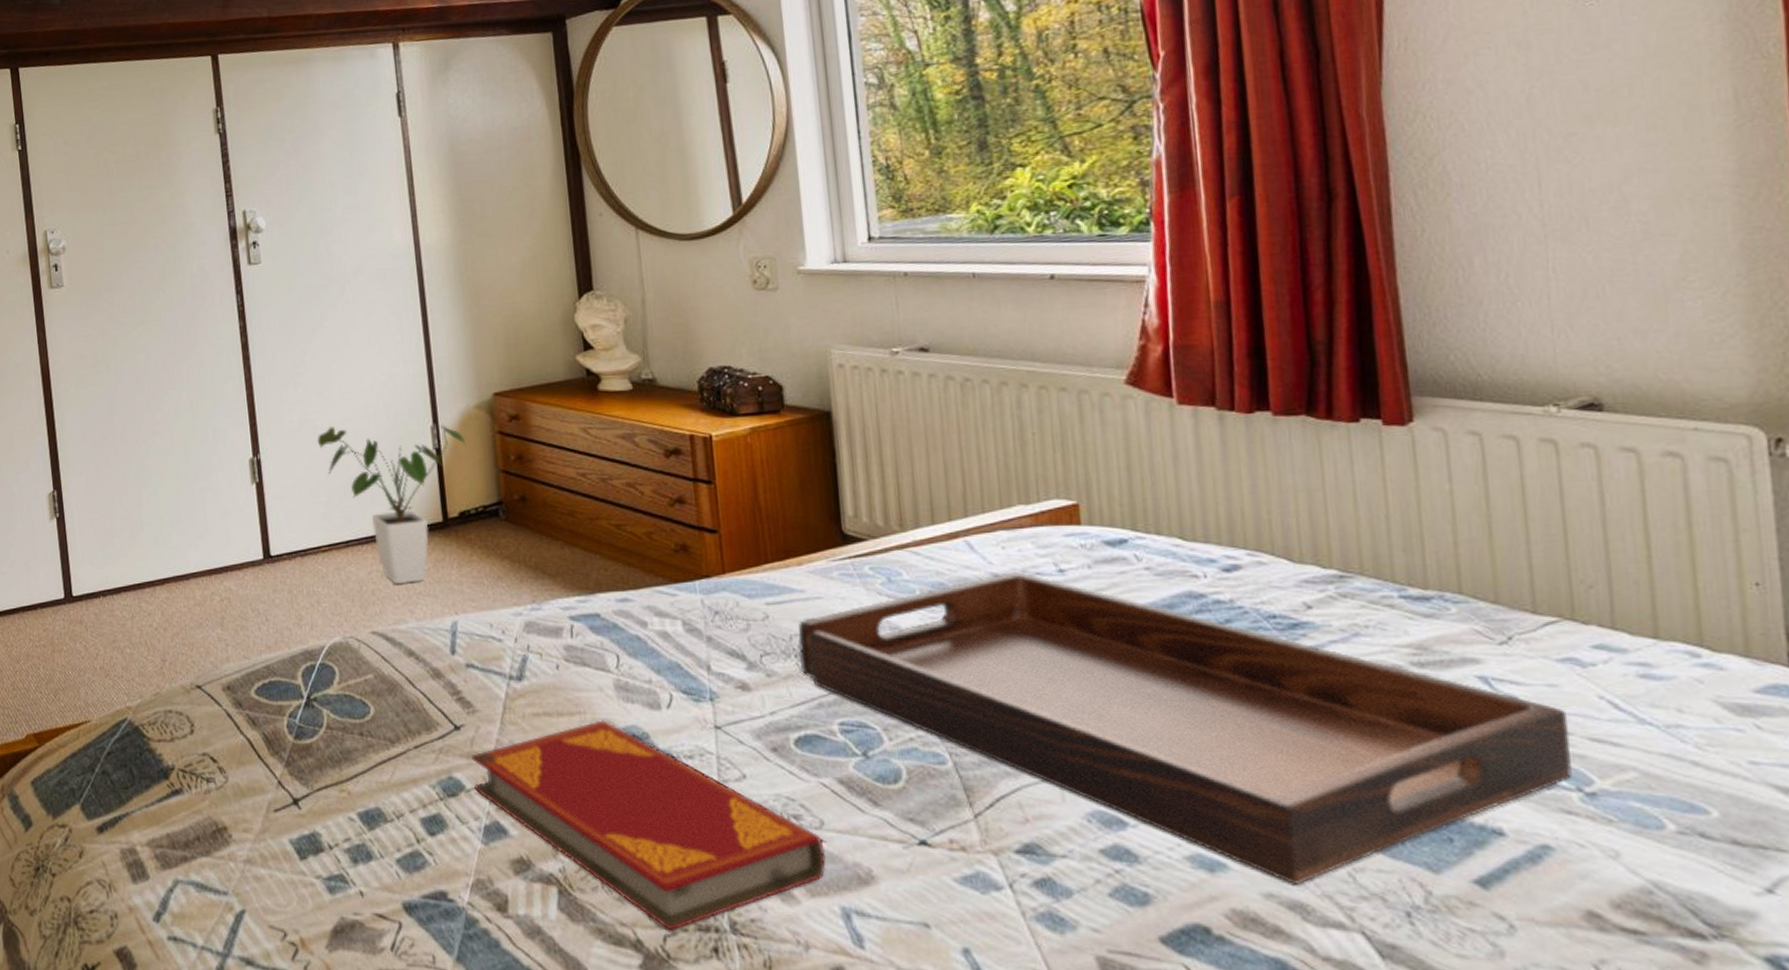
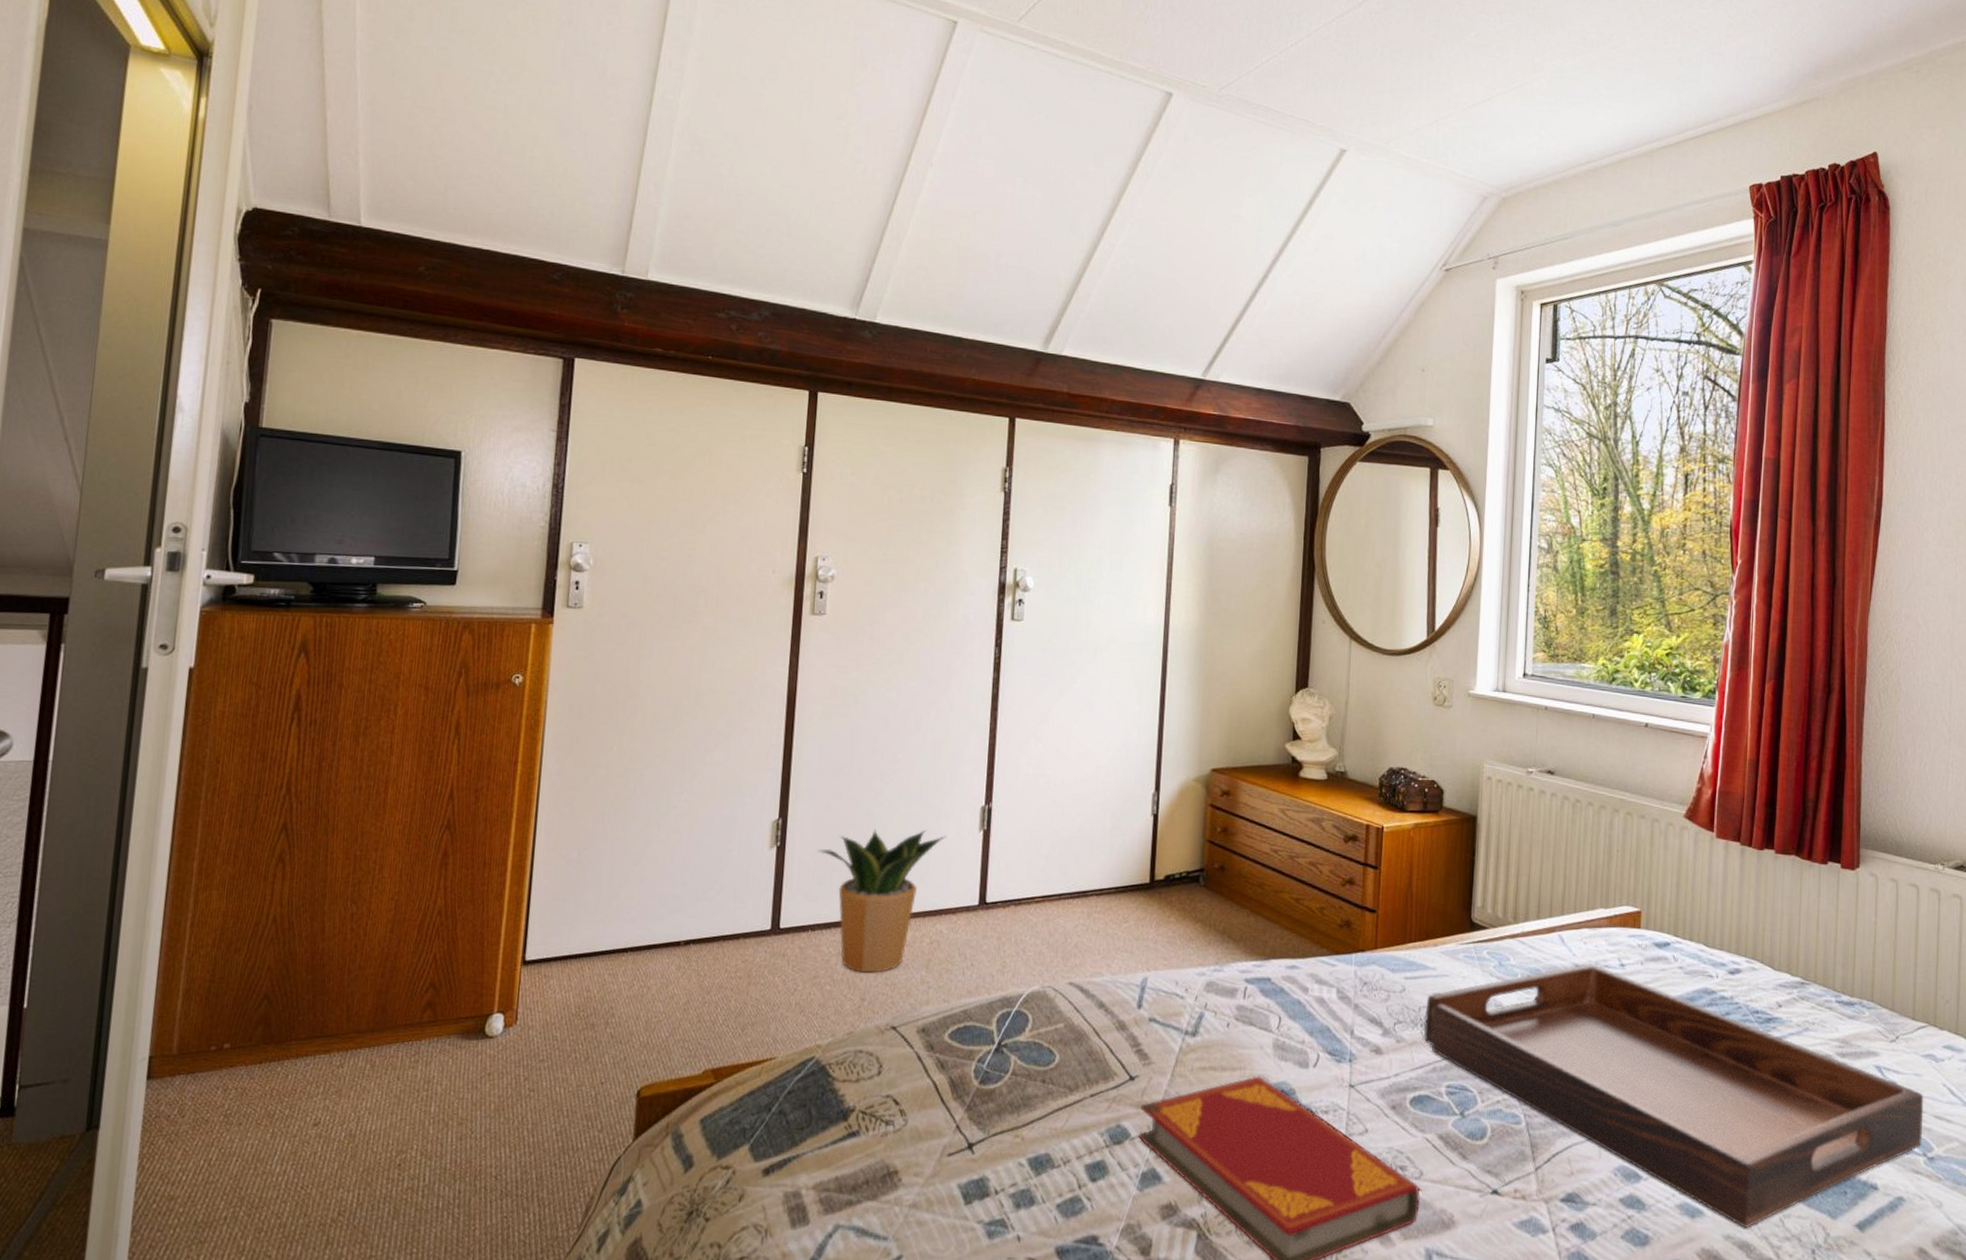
potted plant: none [96,488,219,634] -> present [818,828,946,973]
house plant: present [318,423,467,585] -> none [1048,784,1182,940]

